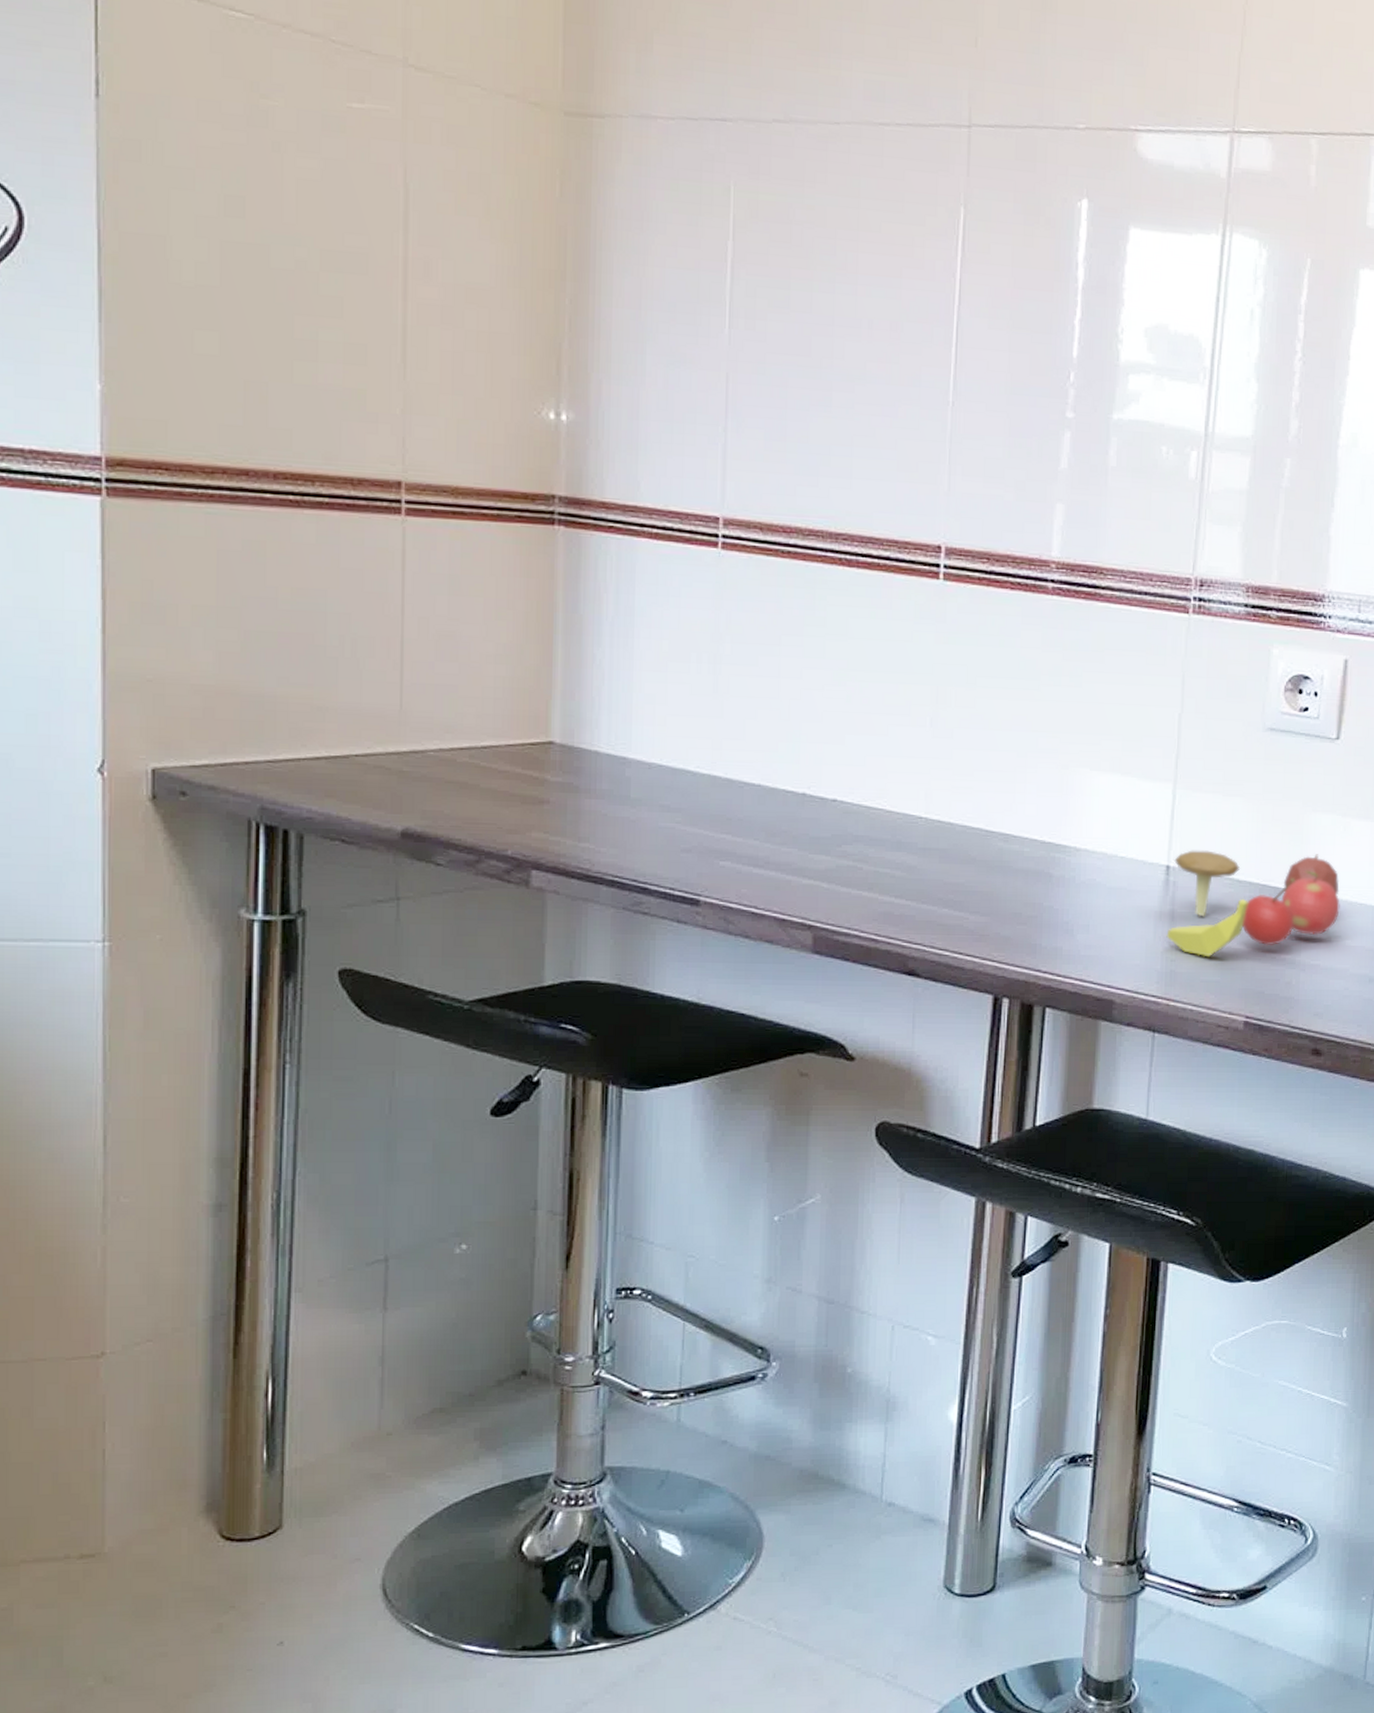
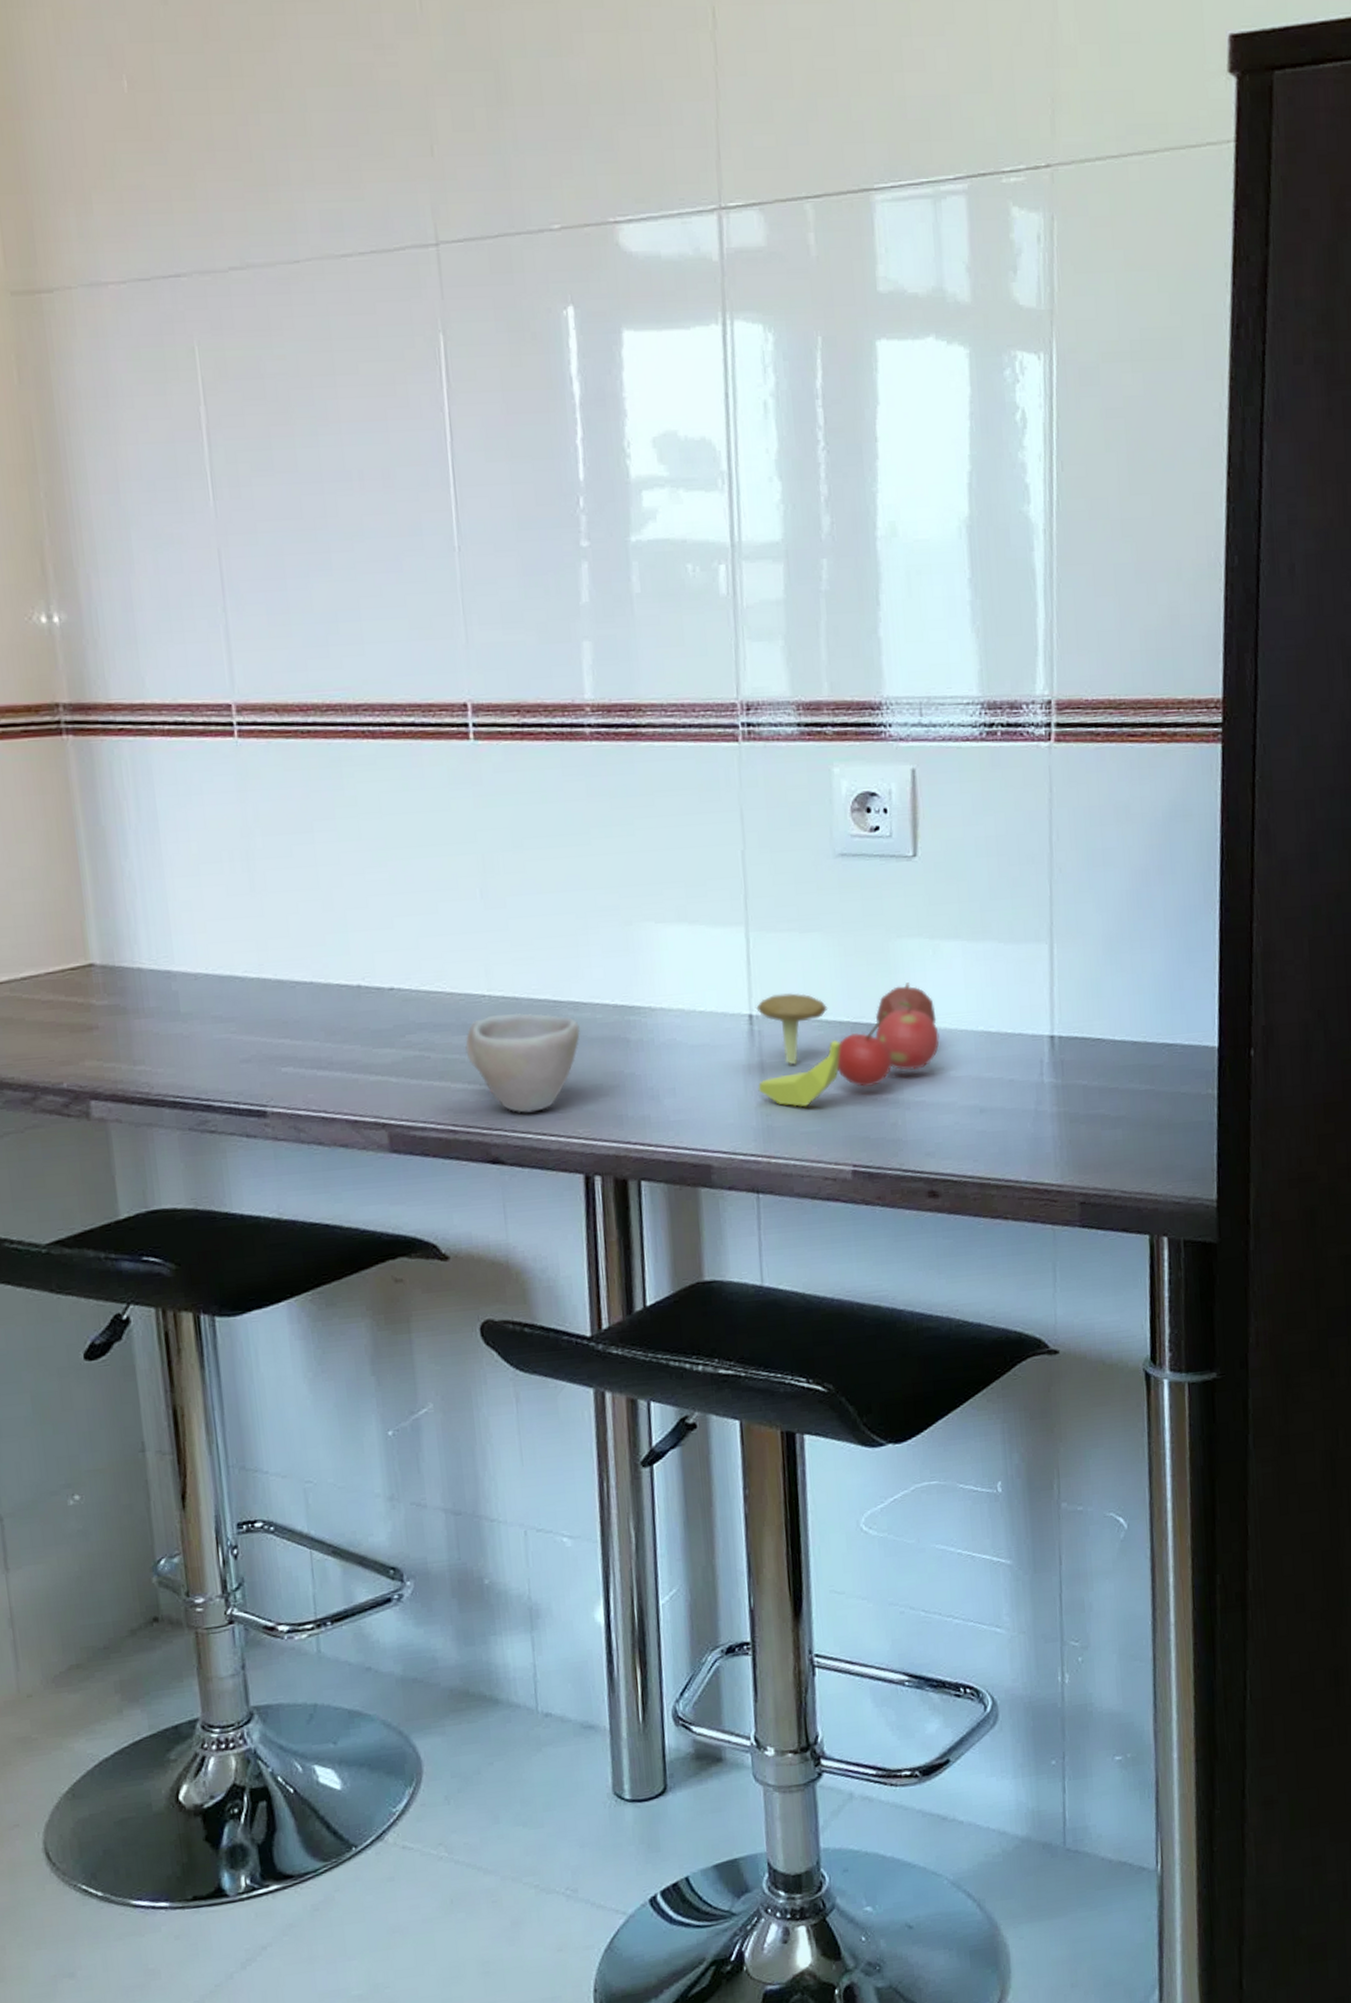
cup: none [897,836,1008,932] -> present [465,1012,581,1113]

